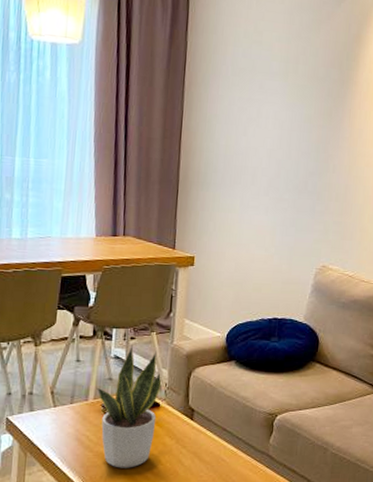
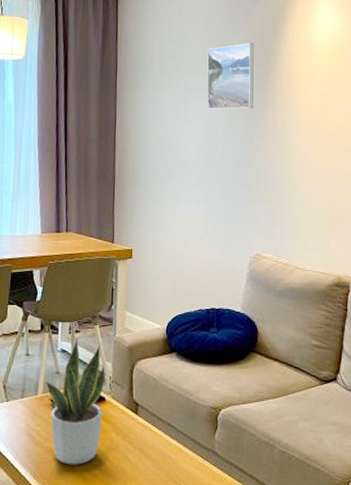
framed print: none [281,45,336,117] -> present [206,43,254,110]

